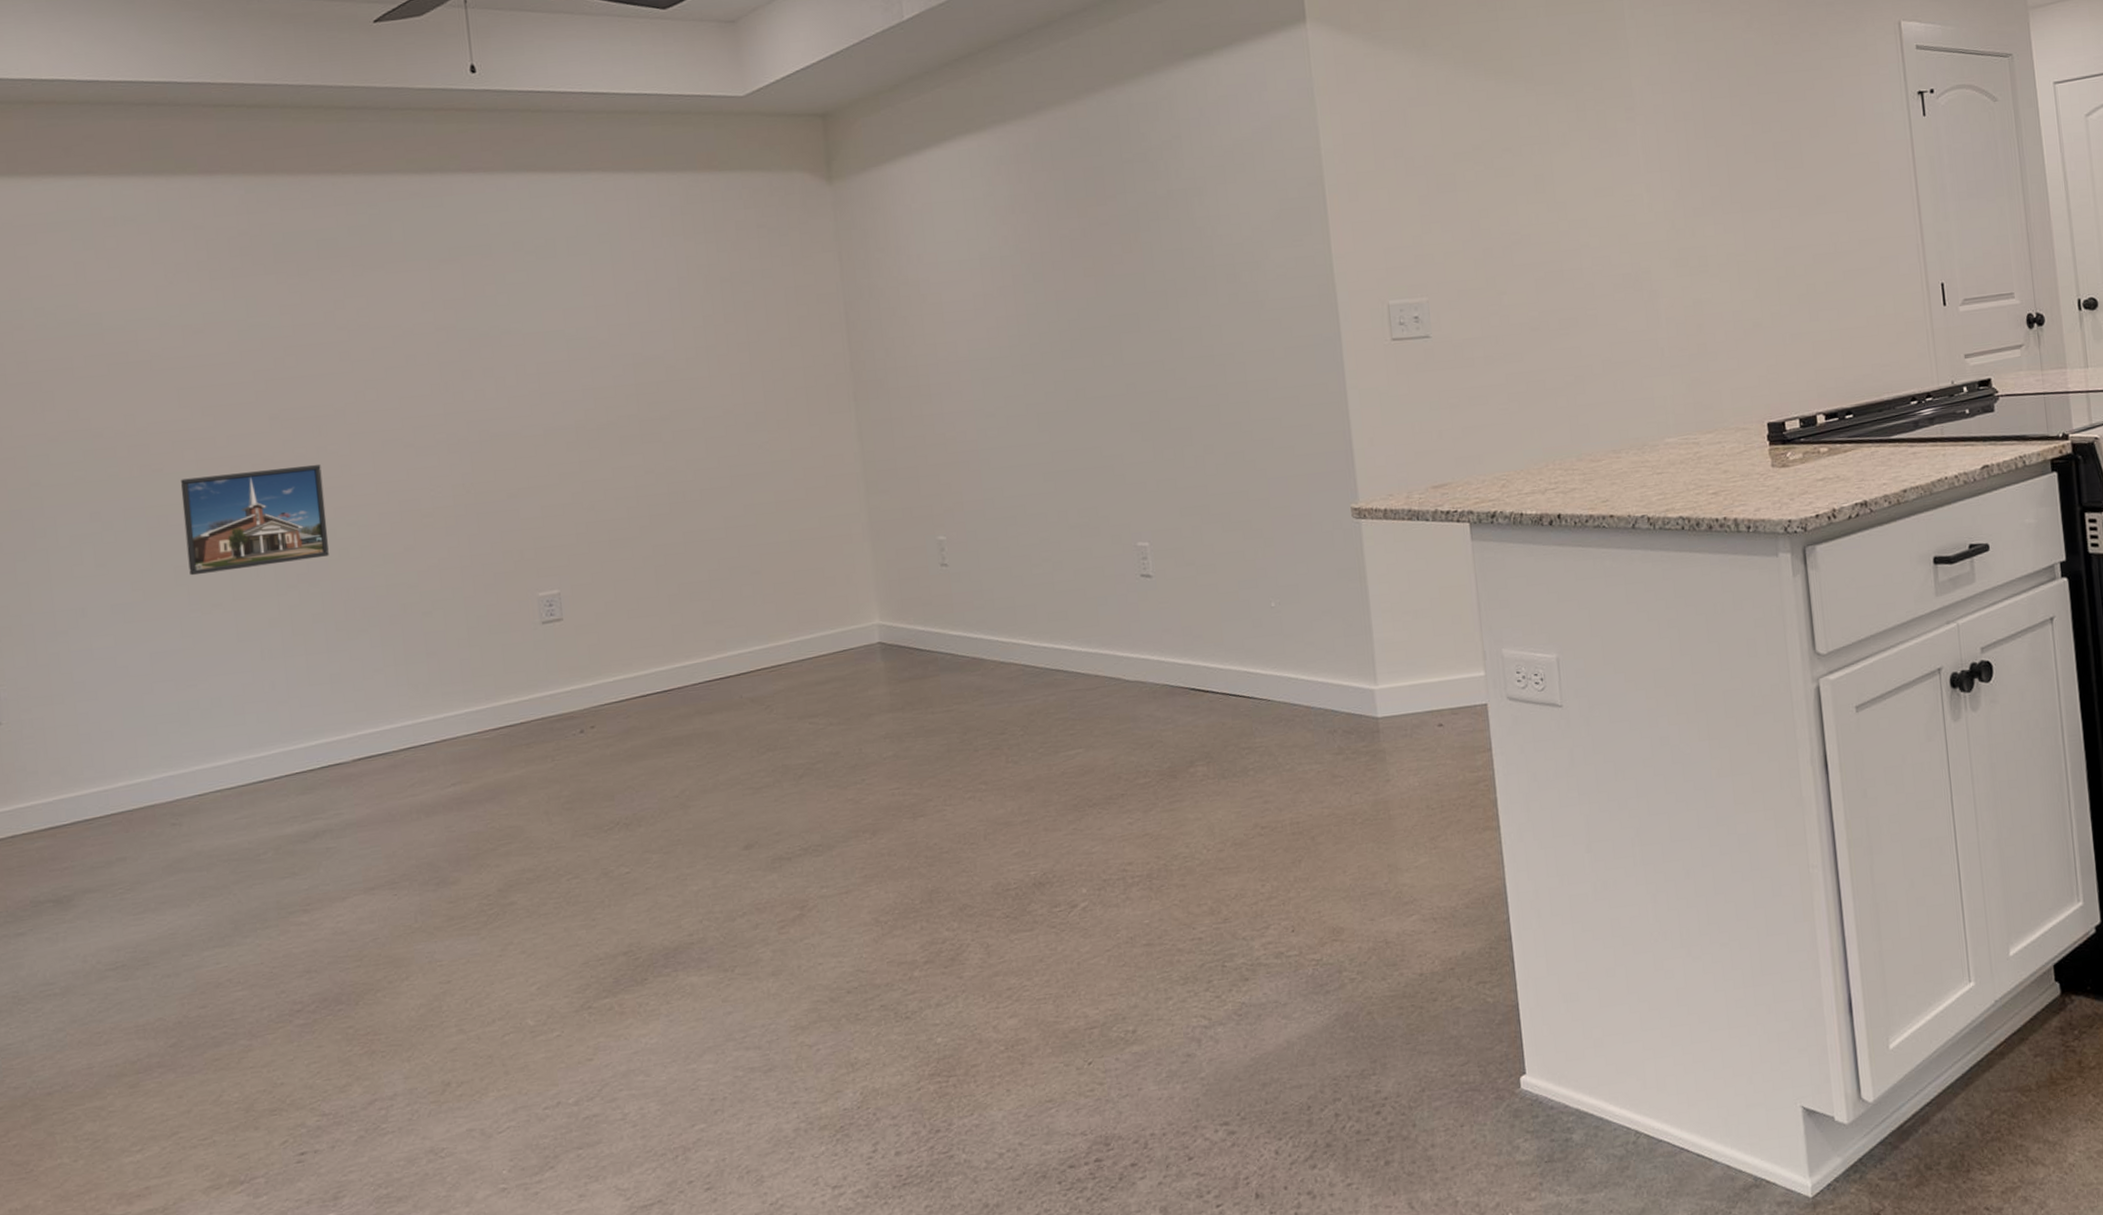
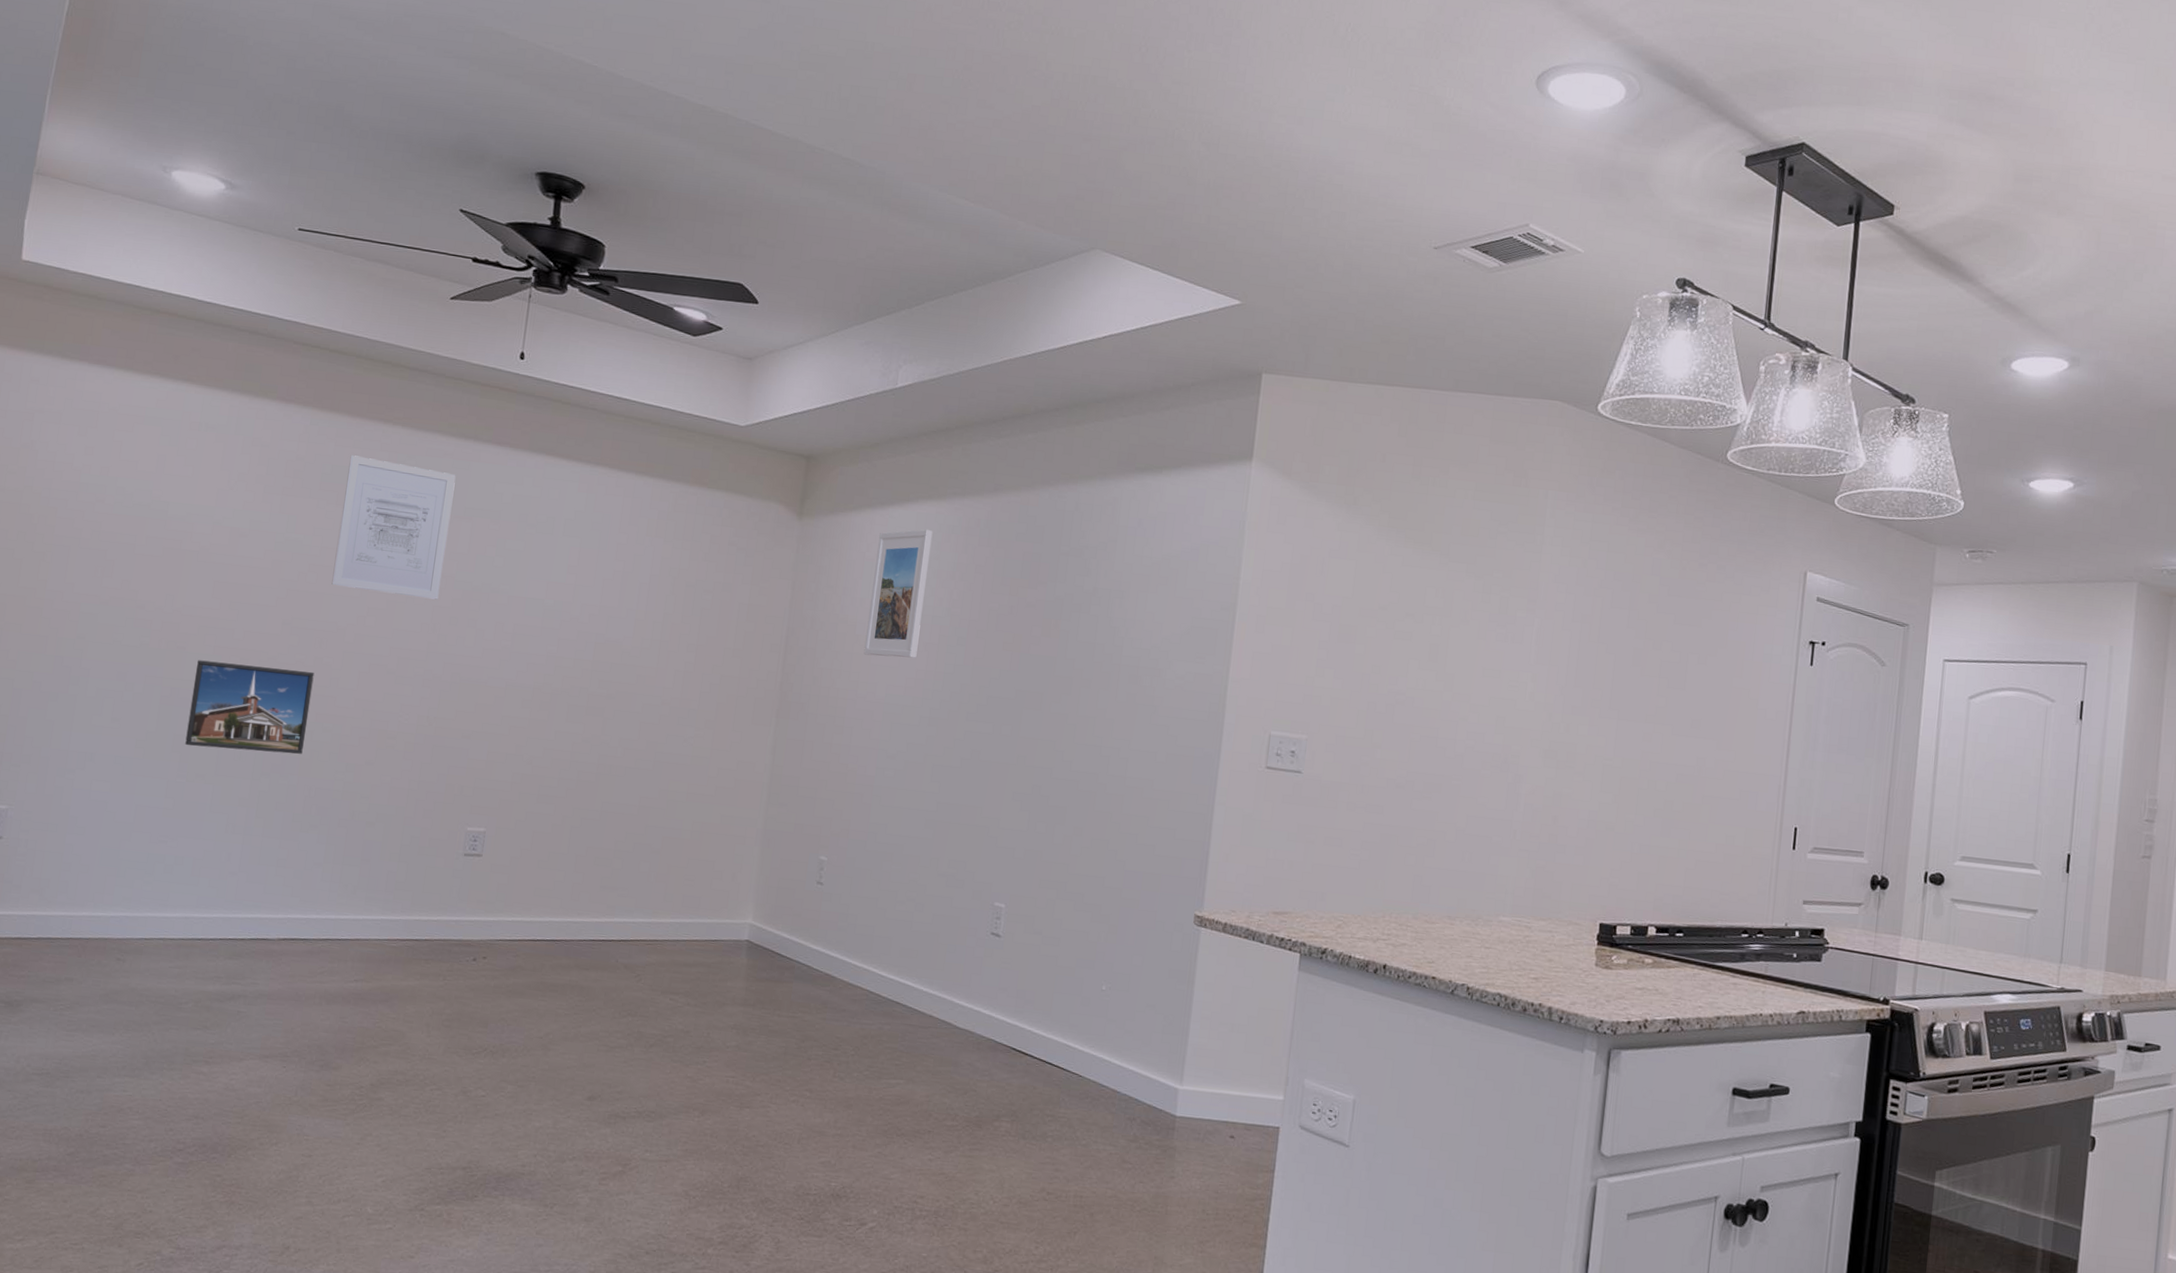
wall art: none [301,214,443,365] -> present [331,455,456,600]
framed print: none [922,165,993,314] -> present [863,529,933,658]

